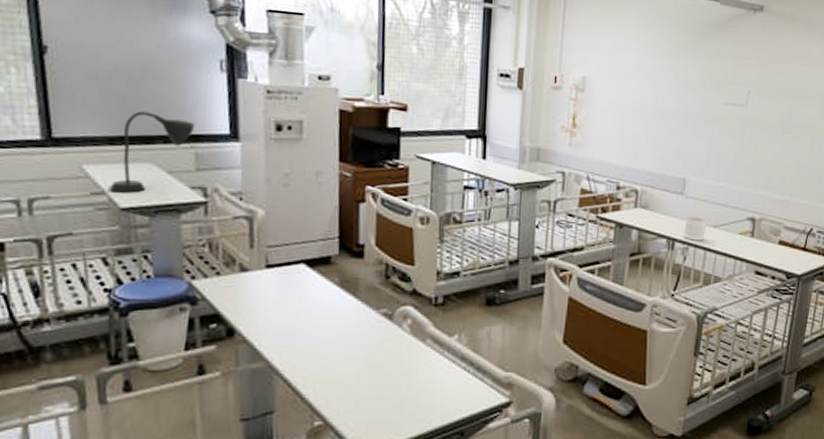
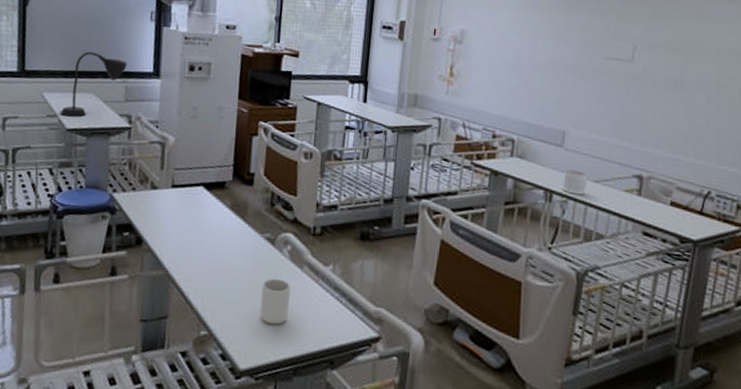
cup: none [380,355,414,404] -> present [259,278,291,325]

